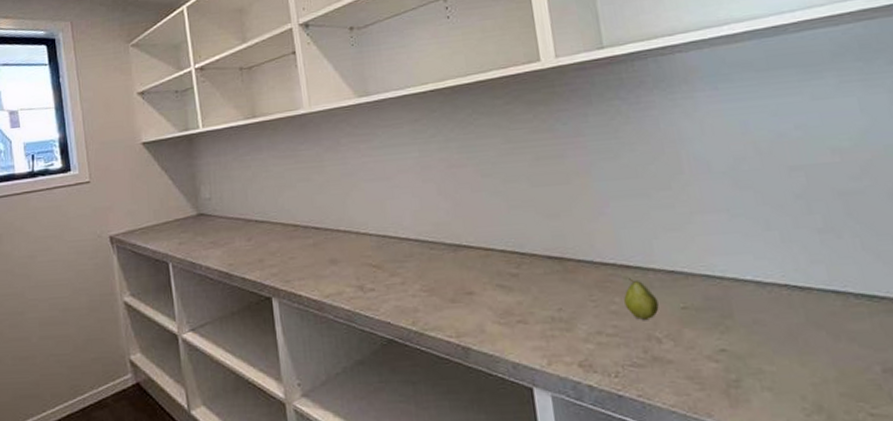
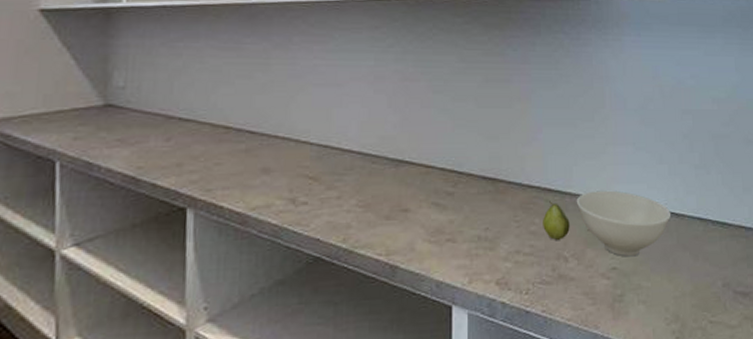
bowl: none [662,263,793,338] -> present [576,190,671,257]

